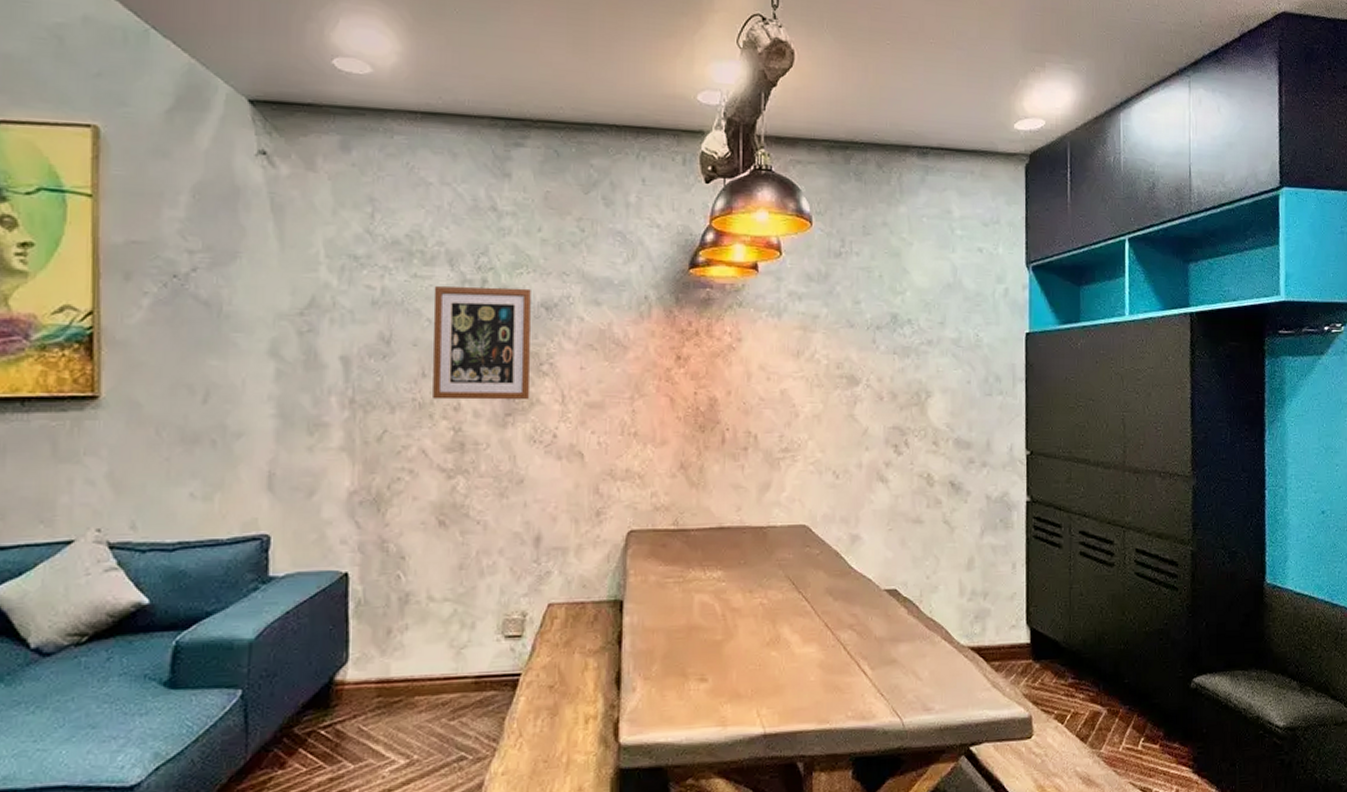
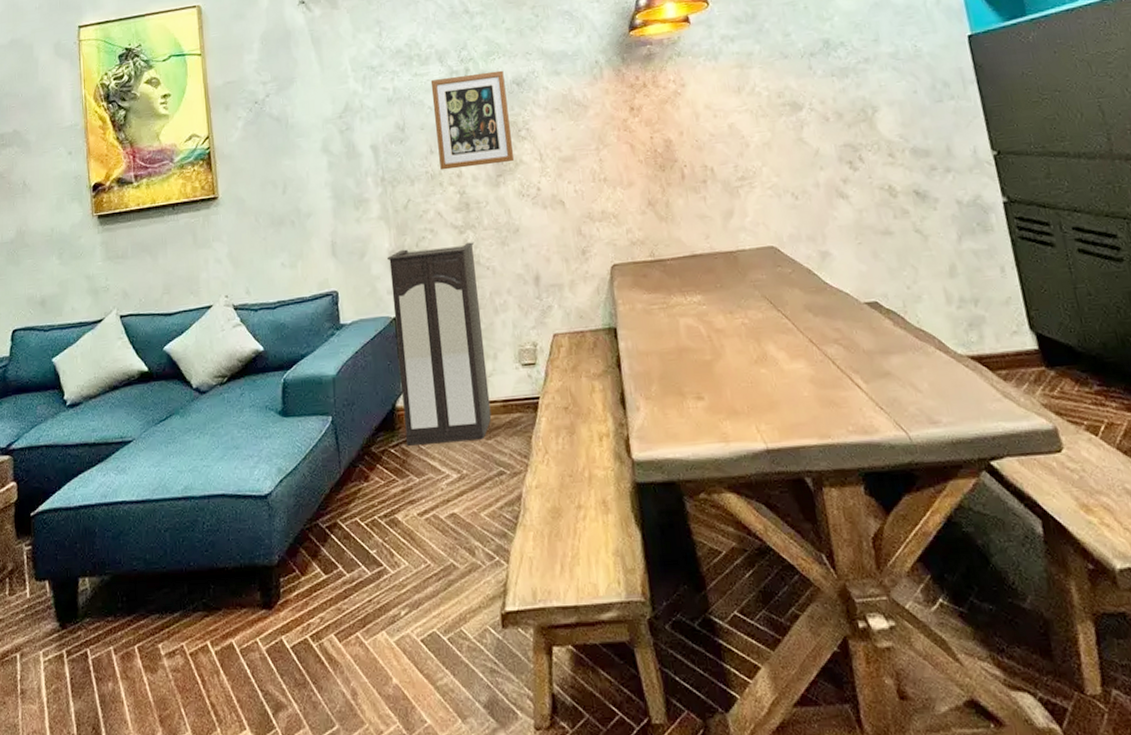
cabinet: none [344,490,465,727] -> present [387,242,492,446]

